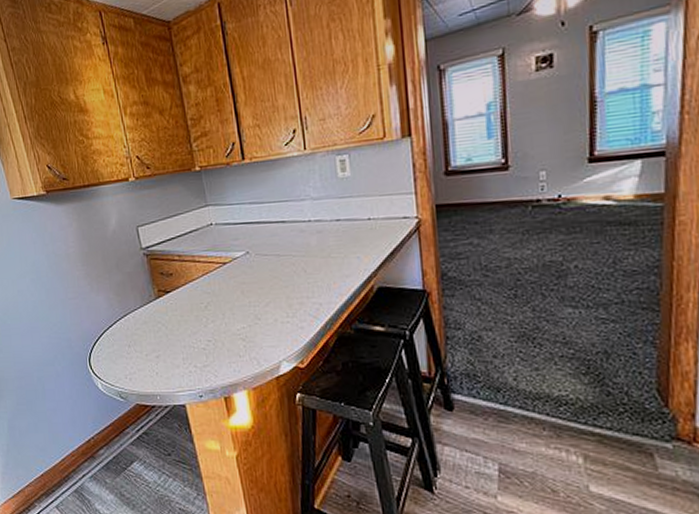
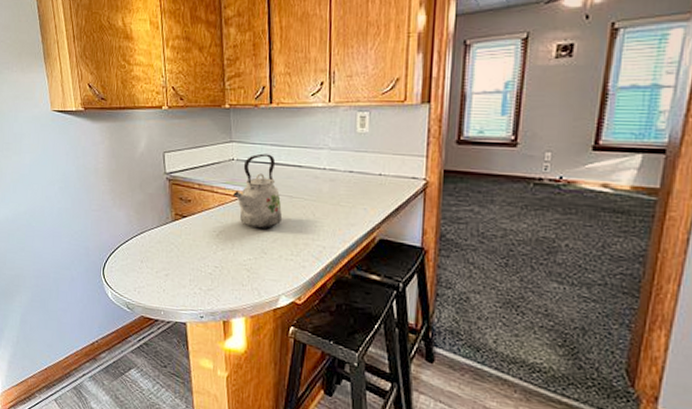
kettle: none [217,213,273,295] -> present [233,153,283,229]

